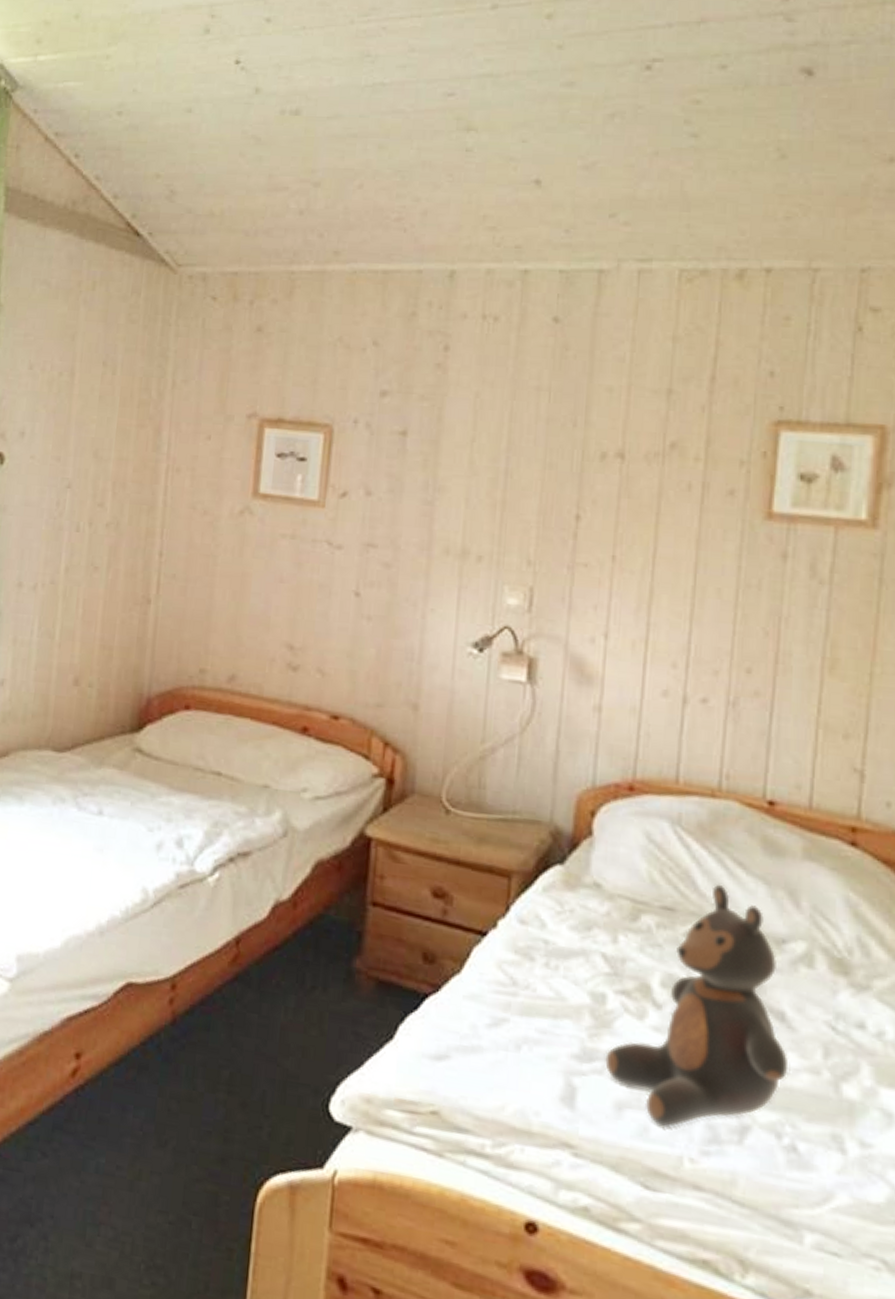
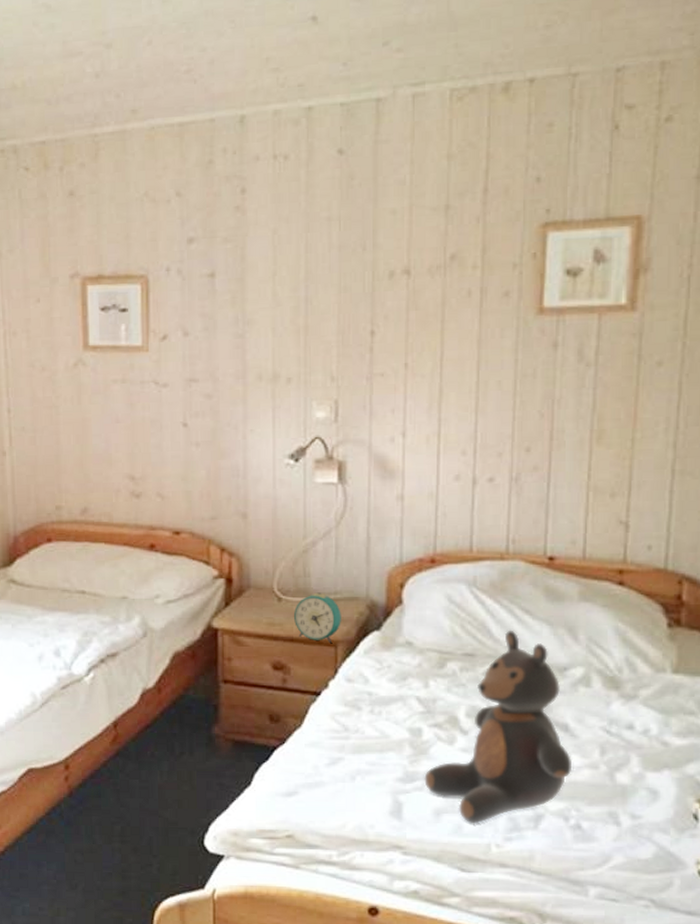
alarm clock: none [463,809,519,872] -> present [294,592,341,643]

